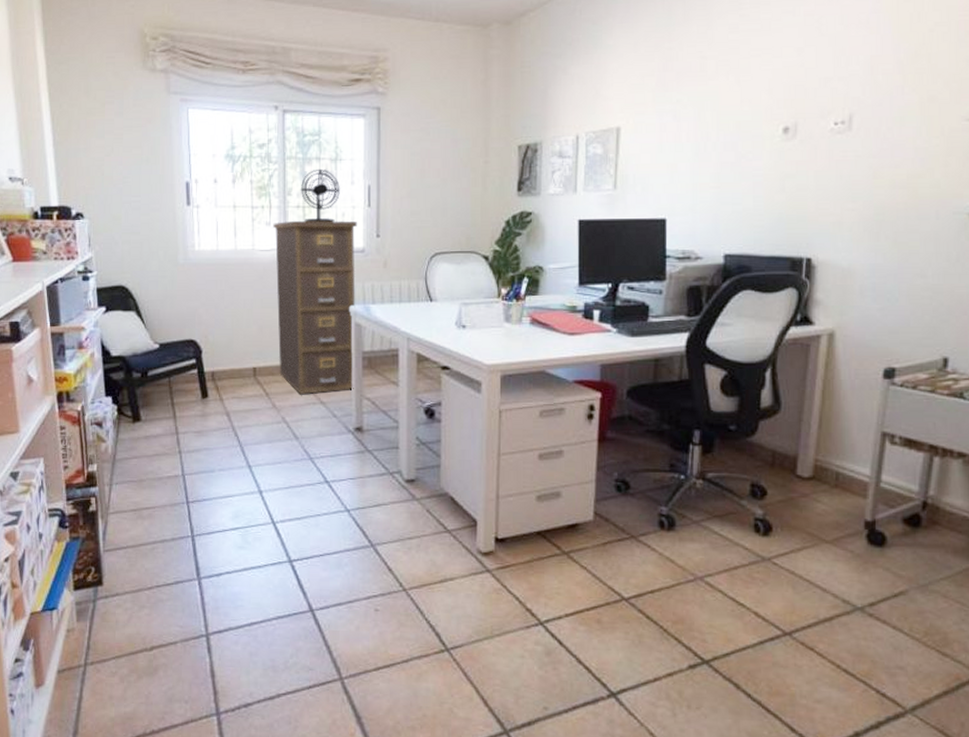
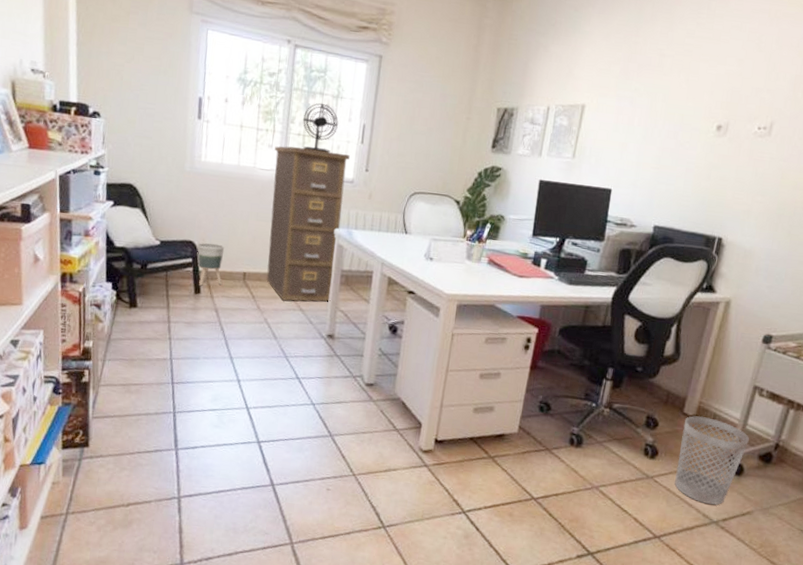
planter: none [199,339,231,388] -> present [196,242,225,286]
wastebasket: none [799,477,888,586] -> present [675,416,750,505]

